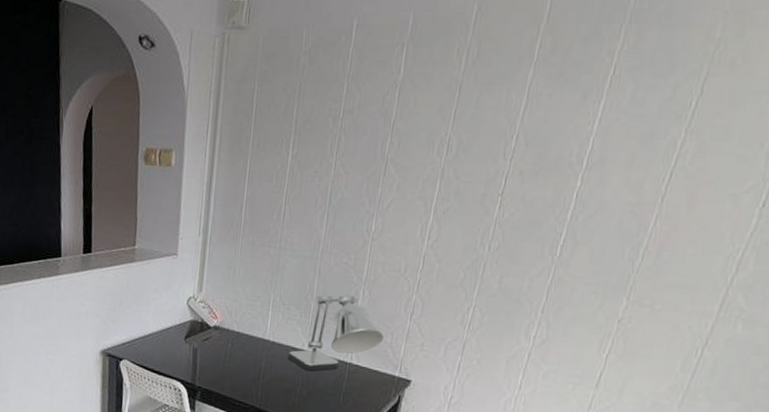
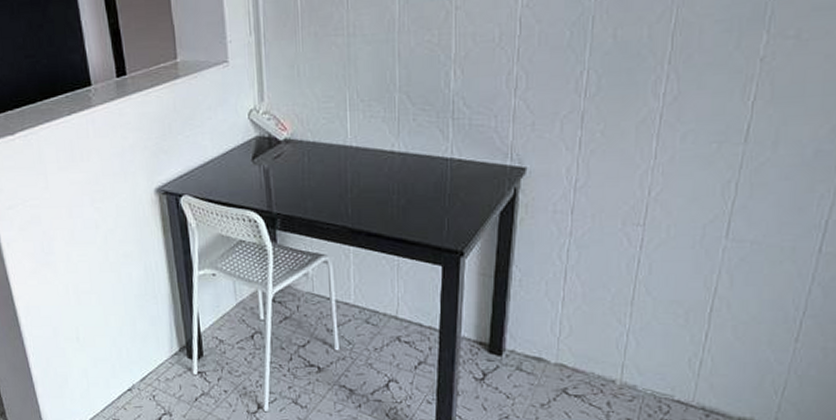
desk lamp: present [287,294,384,371] -> none [376,77,486,175]

